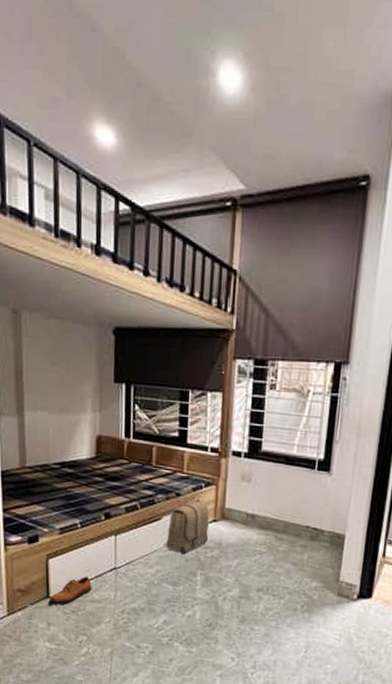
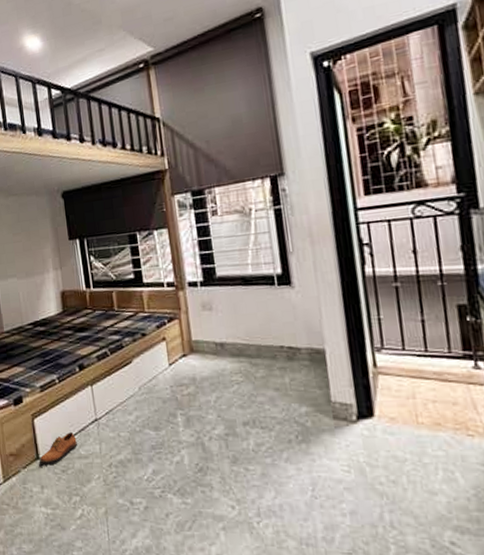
backpack: present [166,499,209,554] -> none [139,338,181,395]

